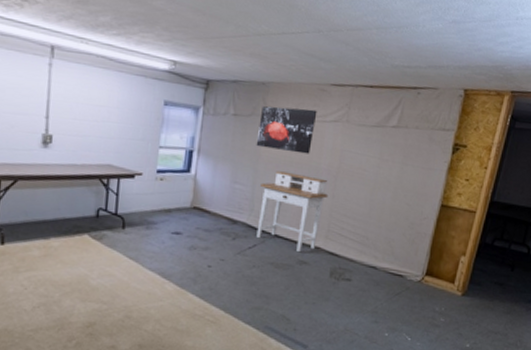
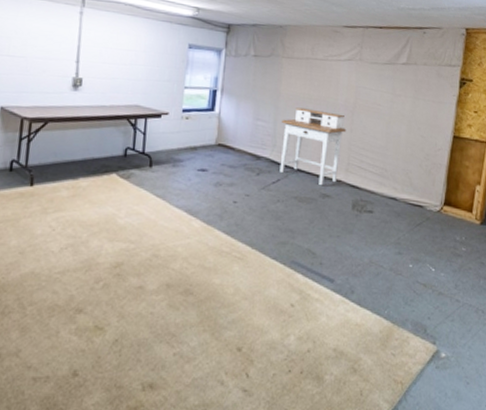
wall art: present [256,106,317,154] -> none [276,47,332,91]

